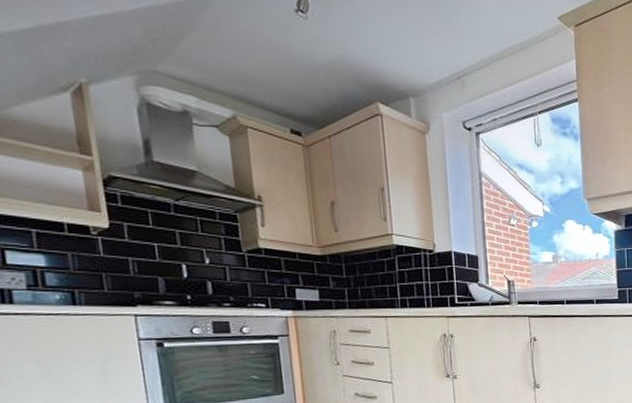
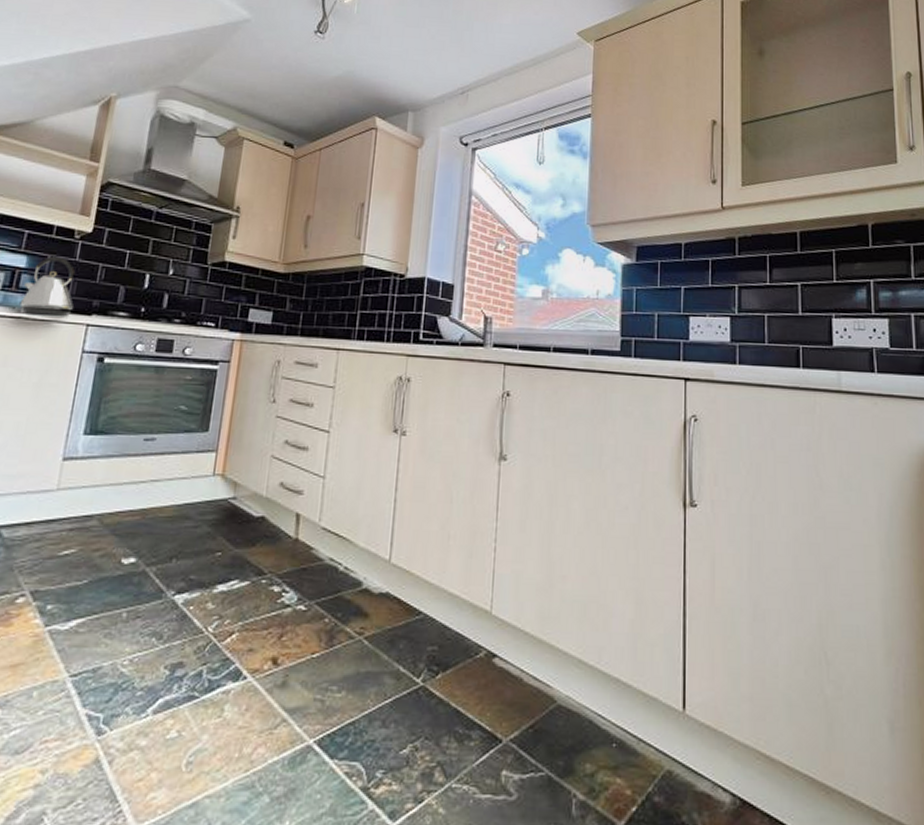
kettle: none [52,253,116,312] -> present [19,256,76,317]

